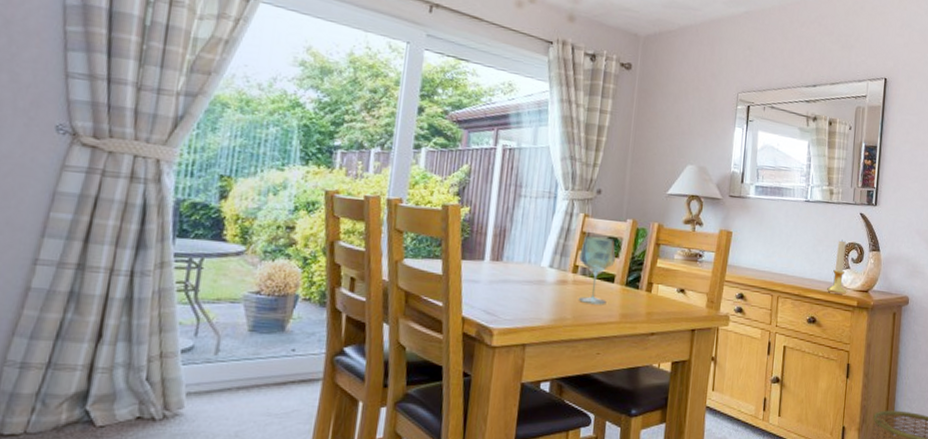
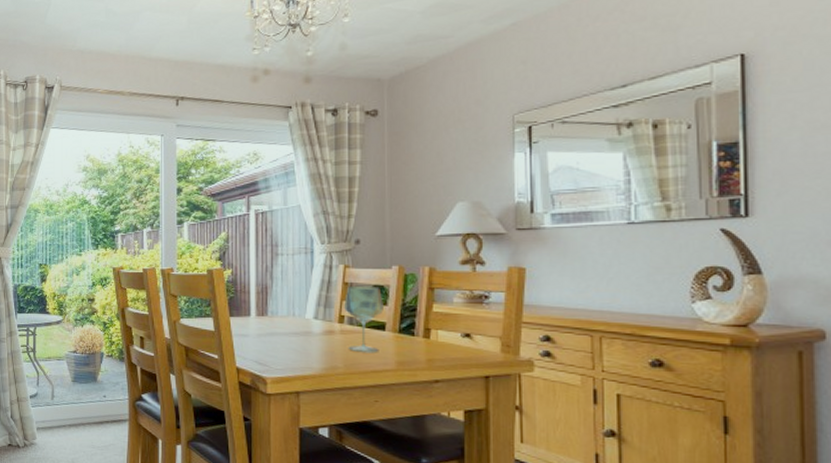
candle holder: present [827,239,847,294] -> none [677,263,711,331]

